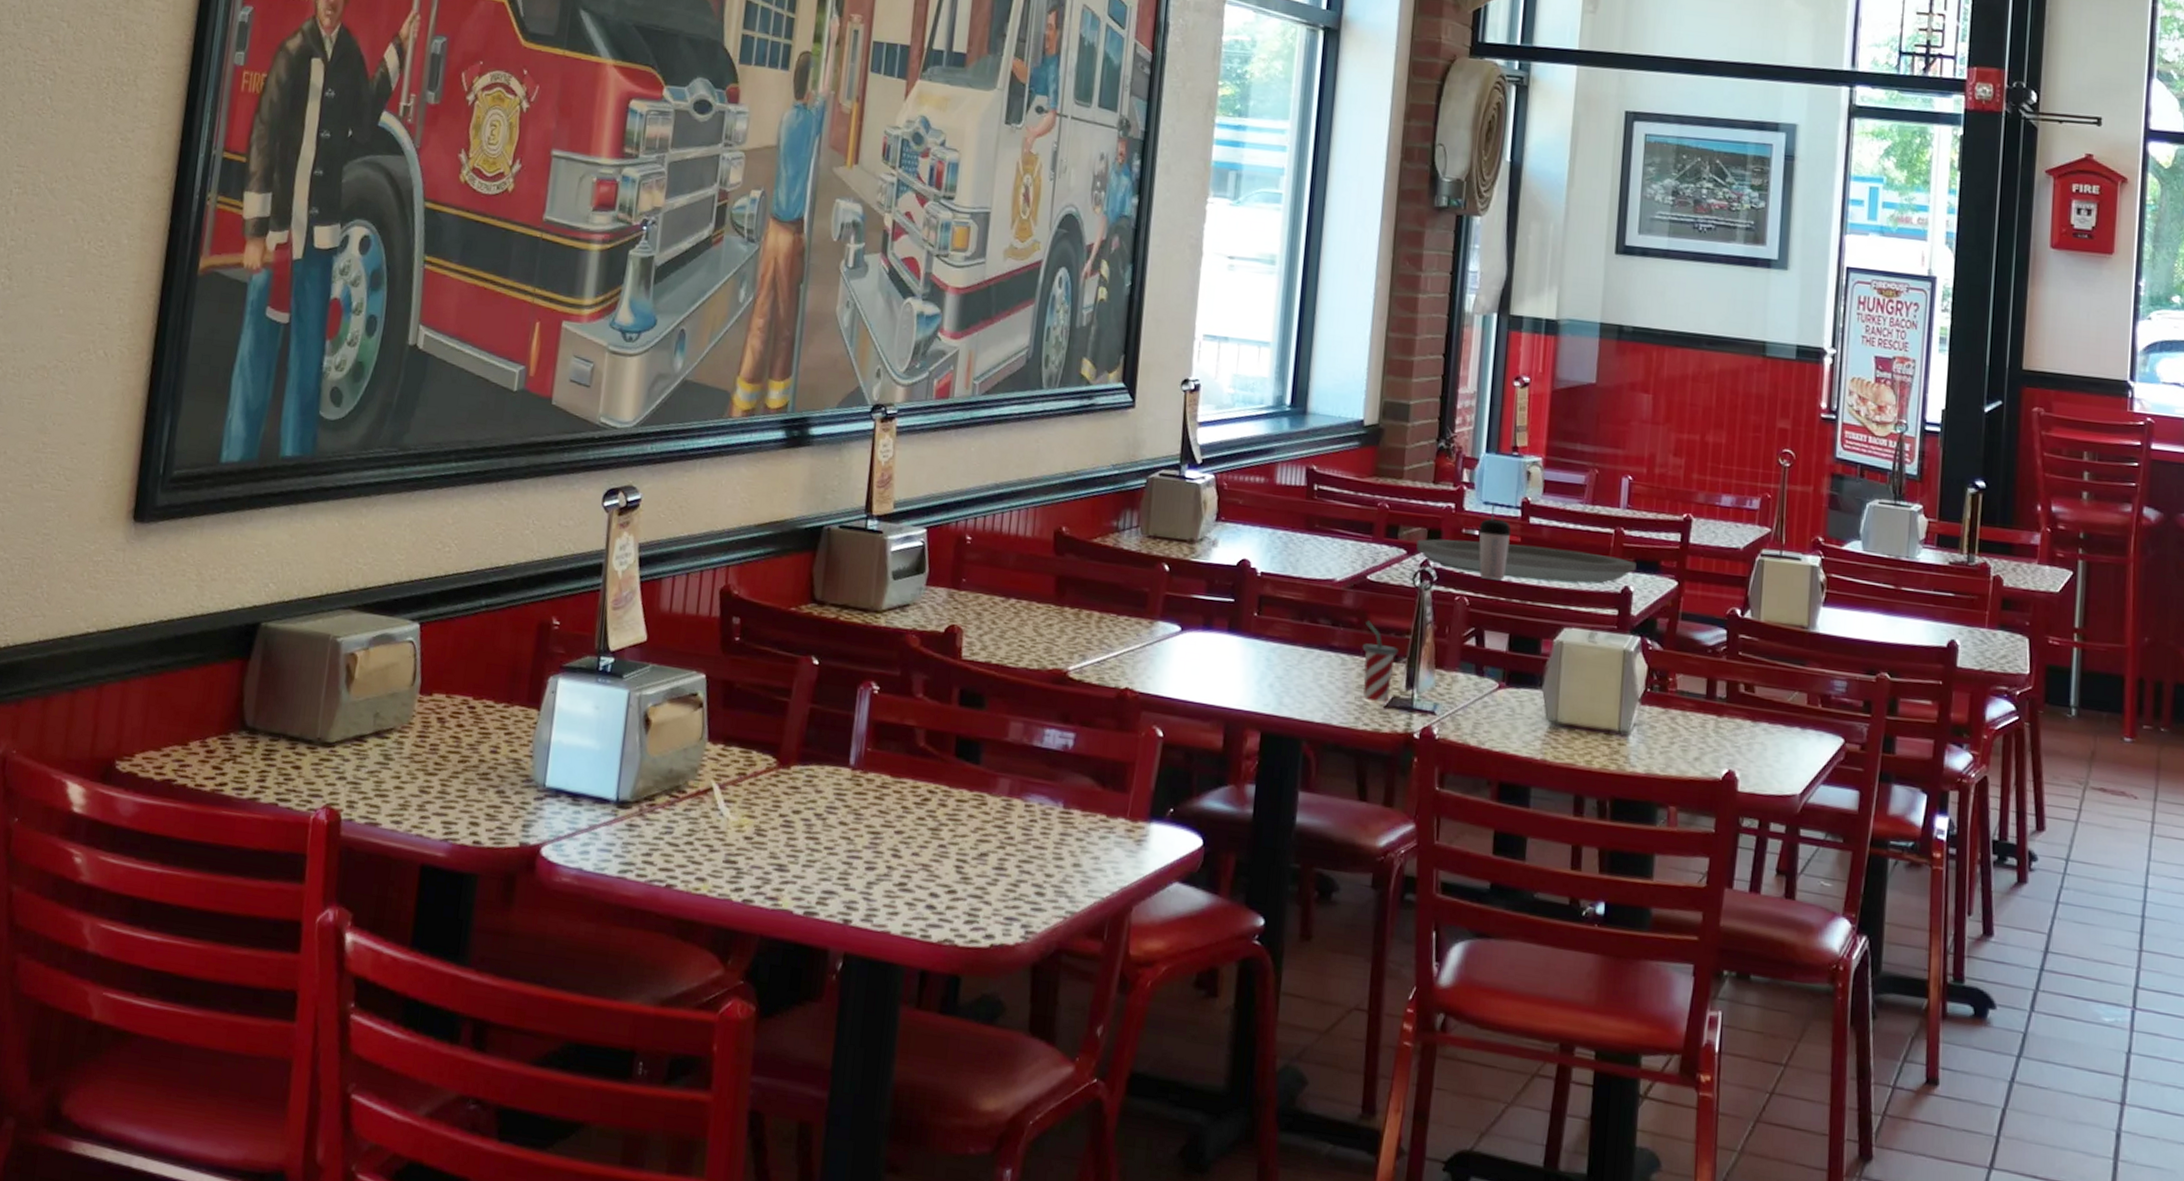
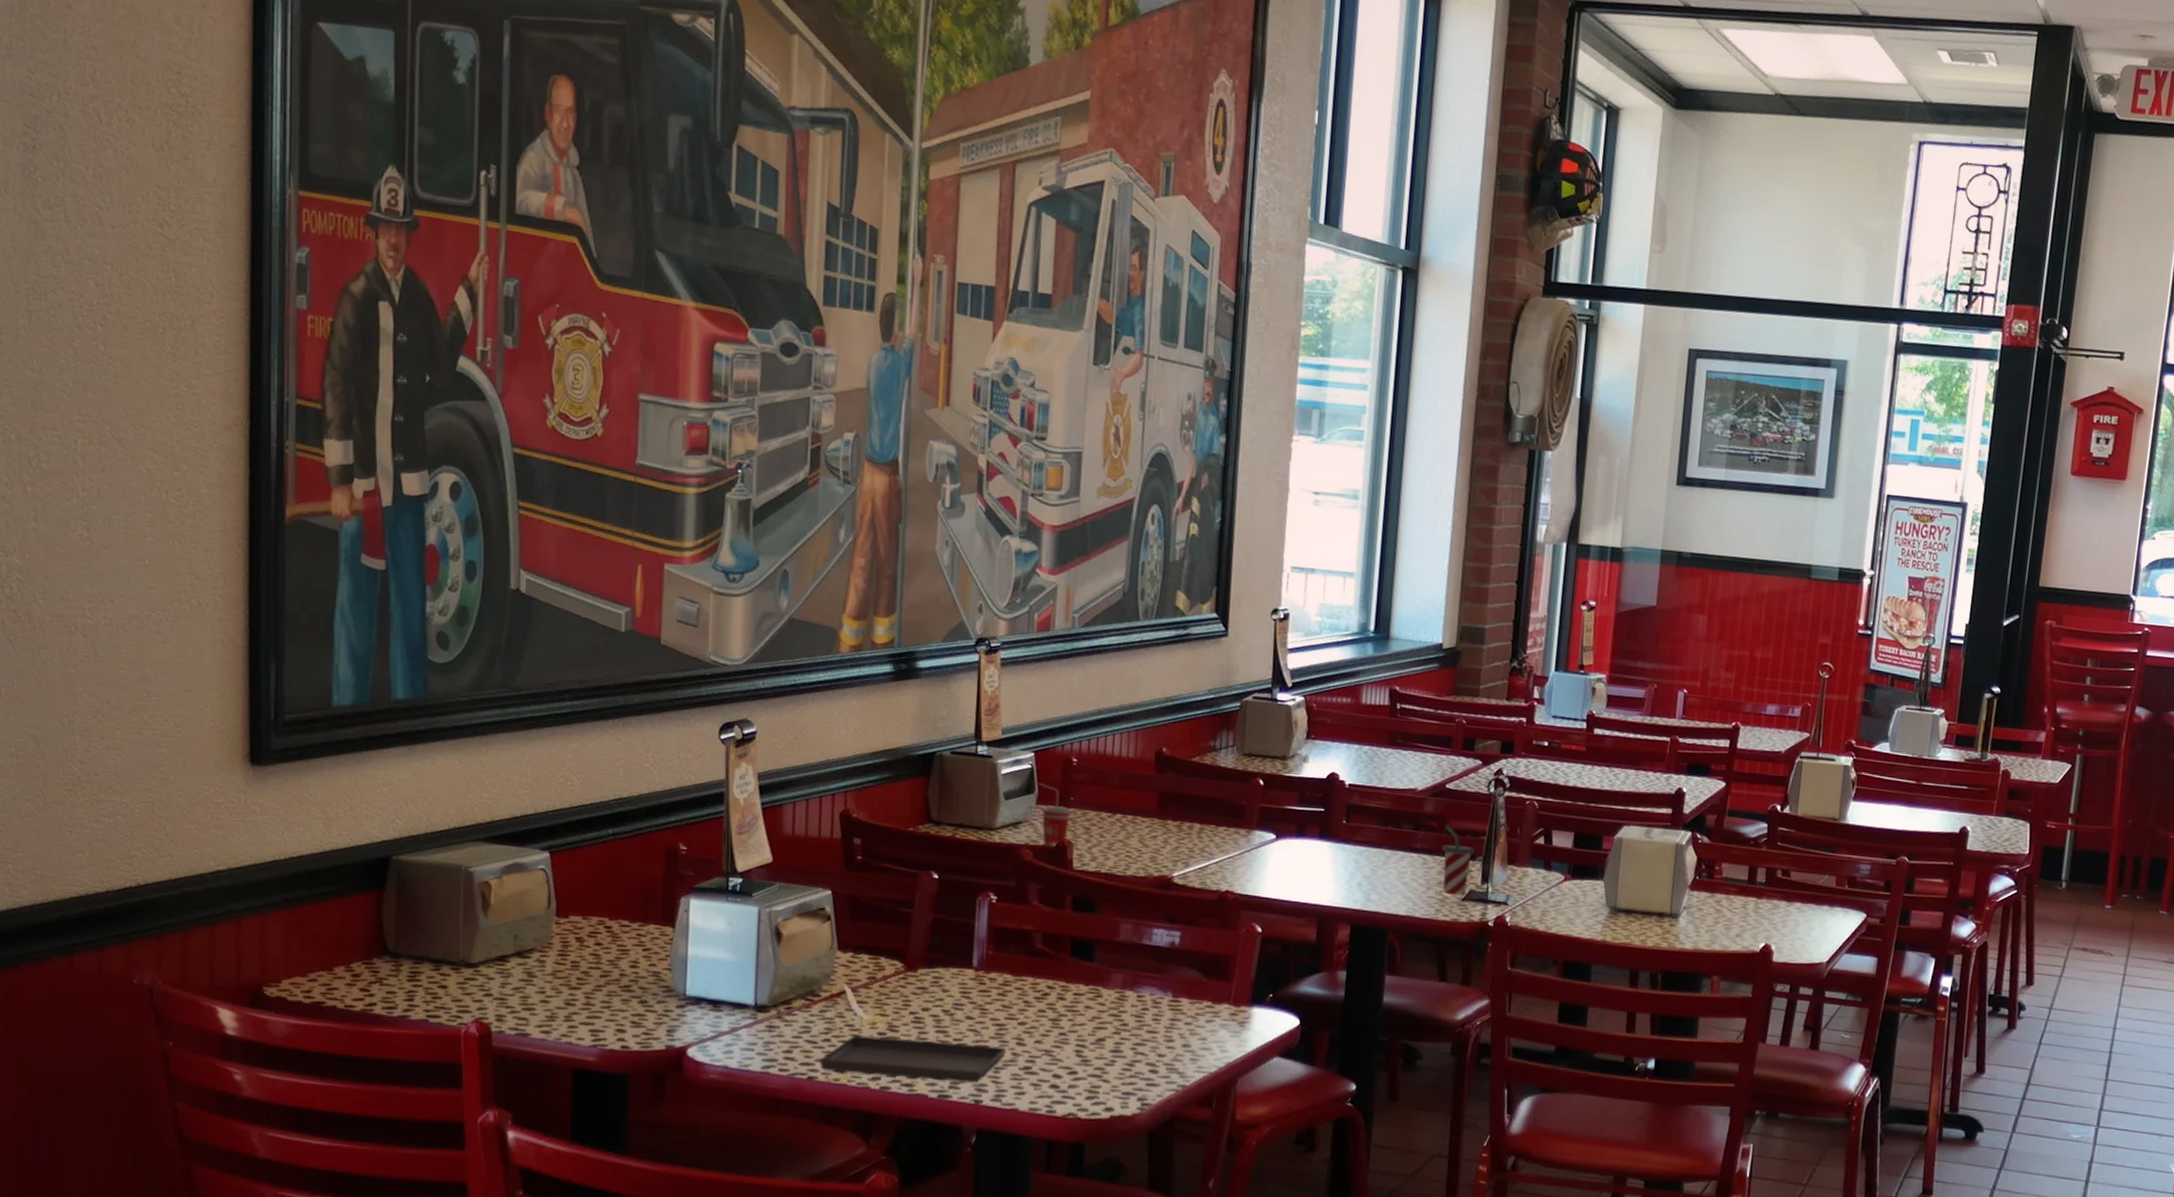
tray: none [680,838,881,899] -> present [819,1035,1006,1083]
beverage cup: none [929,562,962,637] -> present [1038,783,1071,850]
tray: present [1416,538,1637,584] -> none [1491,750,1689,786]
beverage cup: present [1479,504,1512,581] -> none [1548,717,1578,786]

